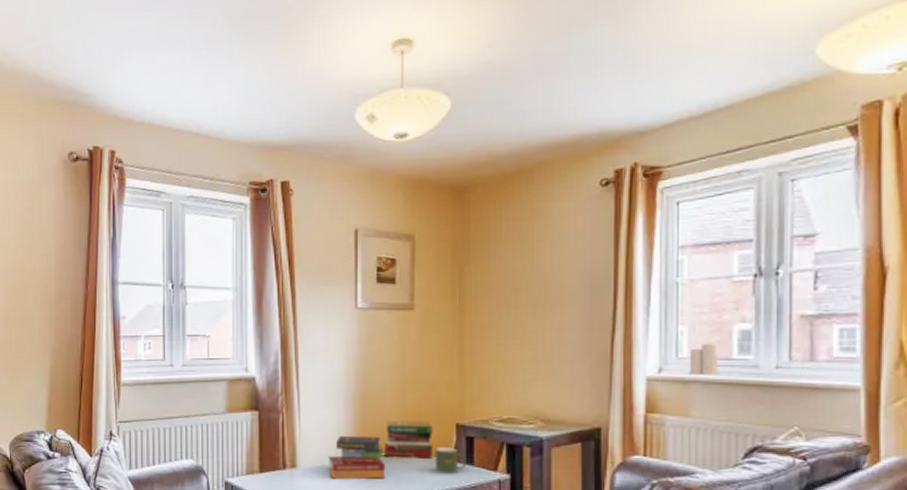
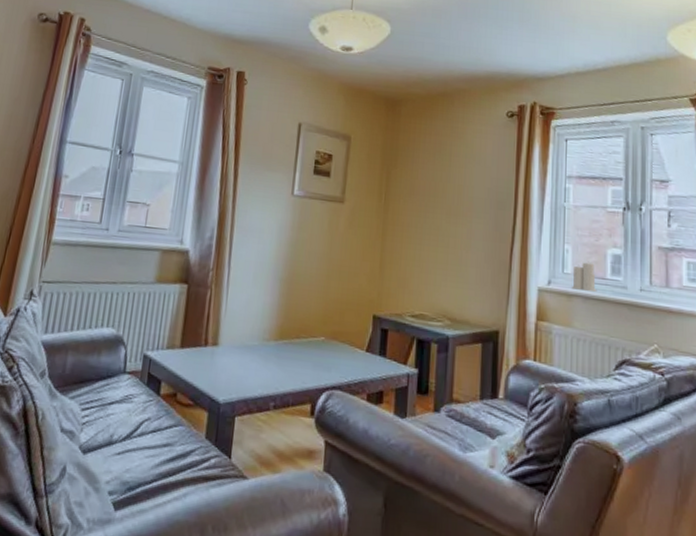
books: present [328,435,386,479] -> none [249,316,305,365]
books: present [385,420,433,459] -> none [304,305,352,348]
mug: present [434,447,466,475] -> none [350,336,380,366]

